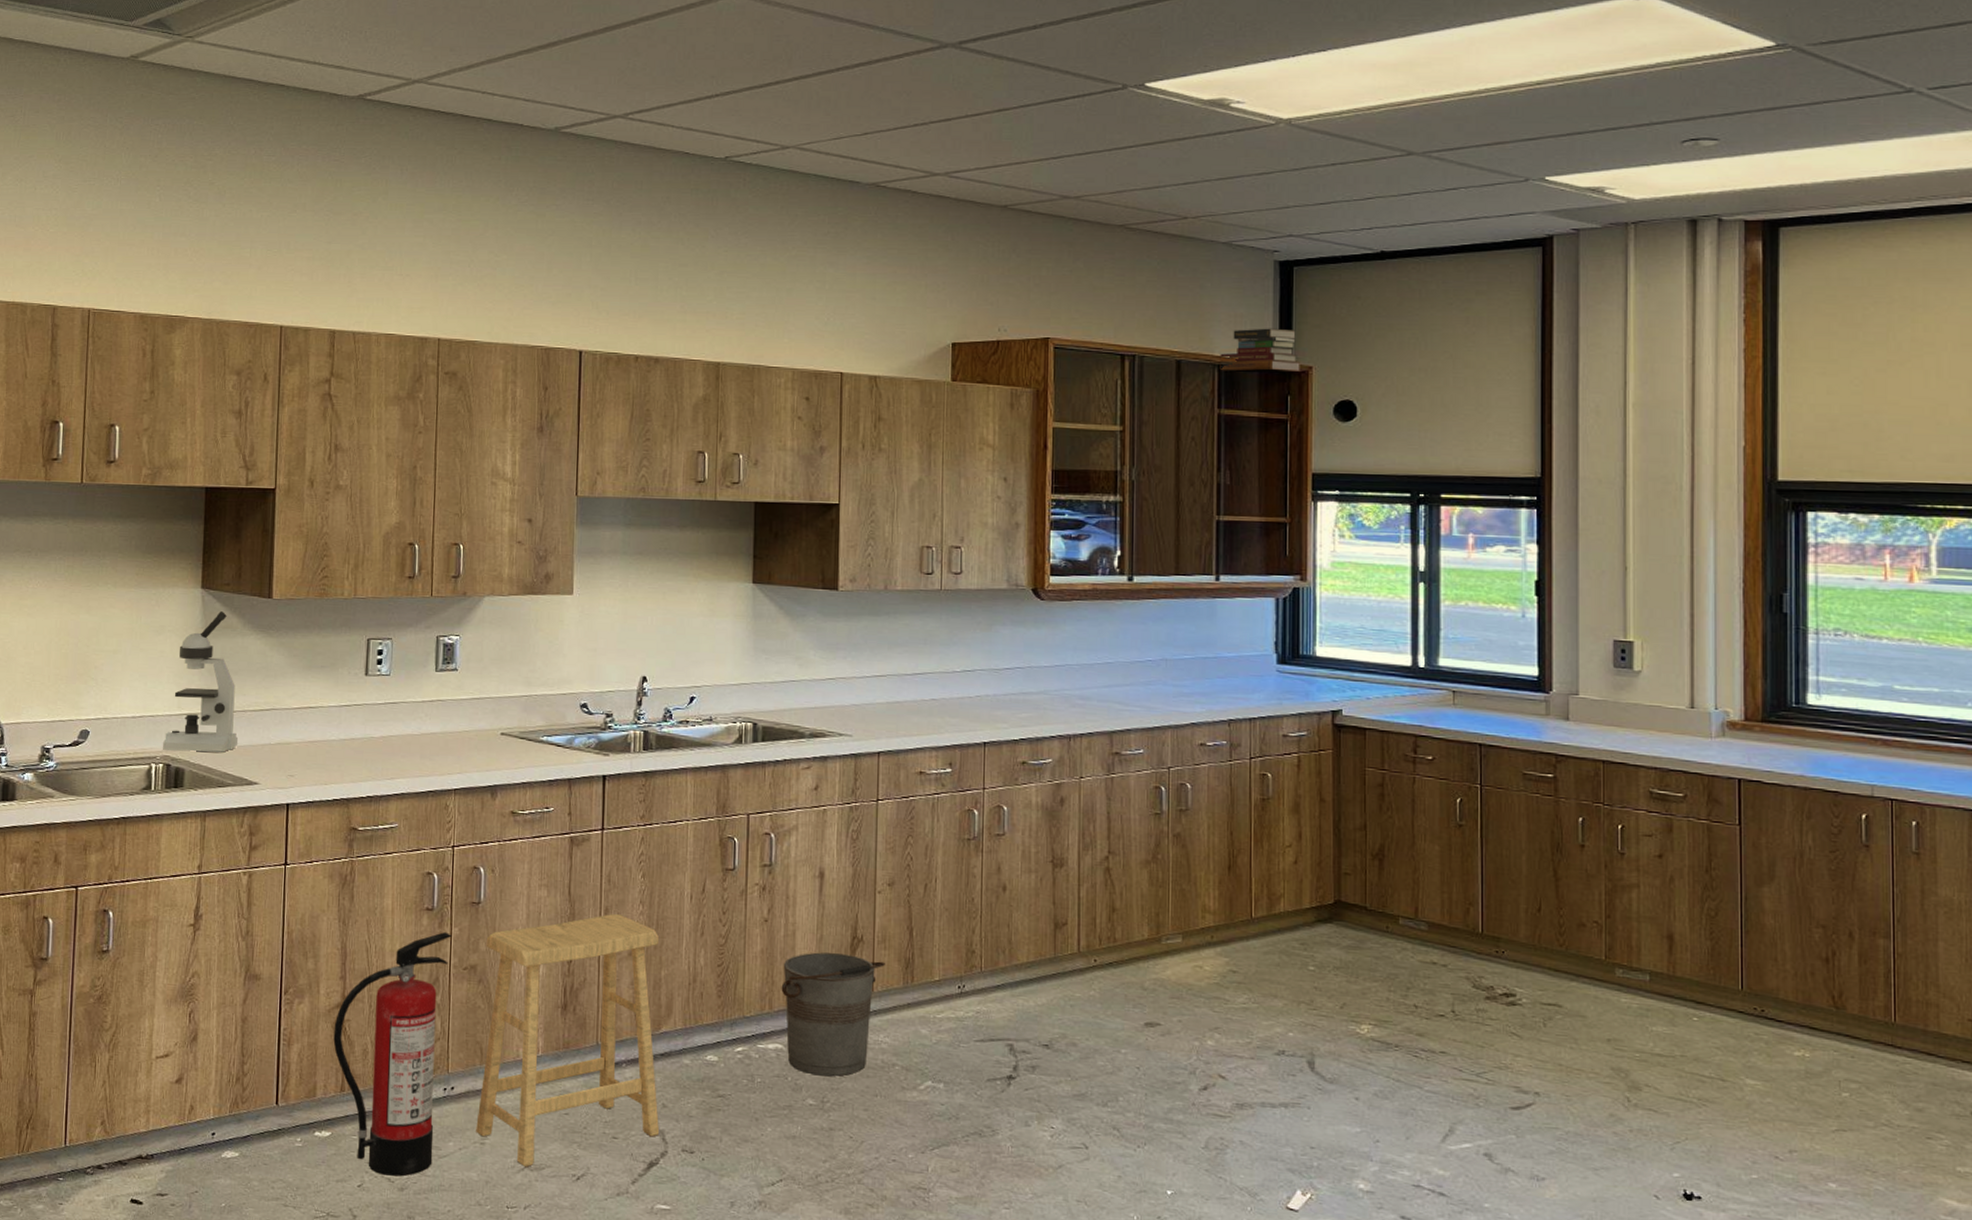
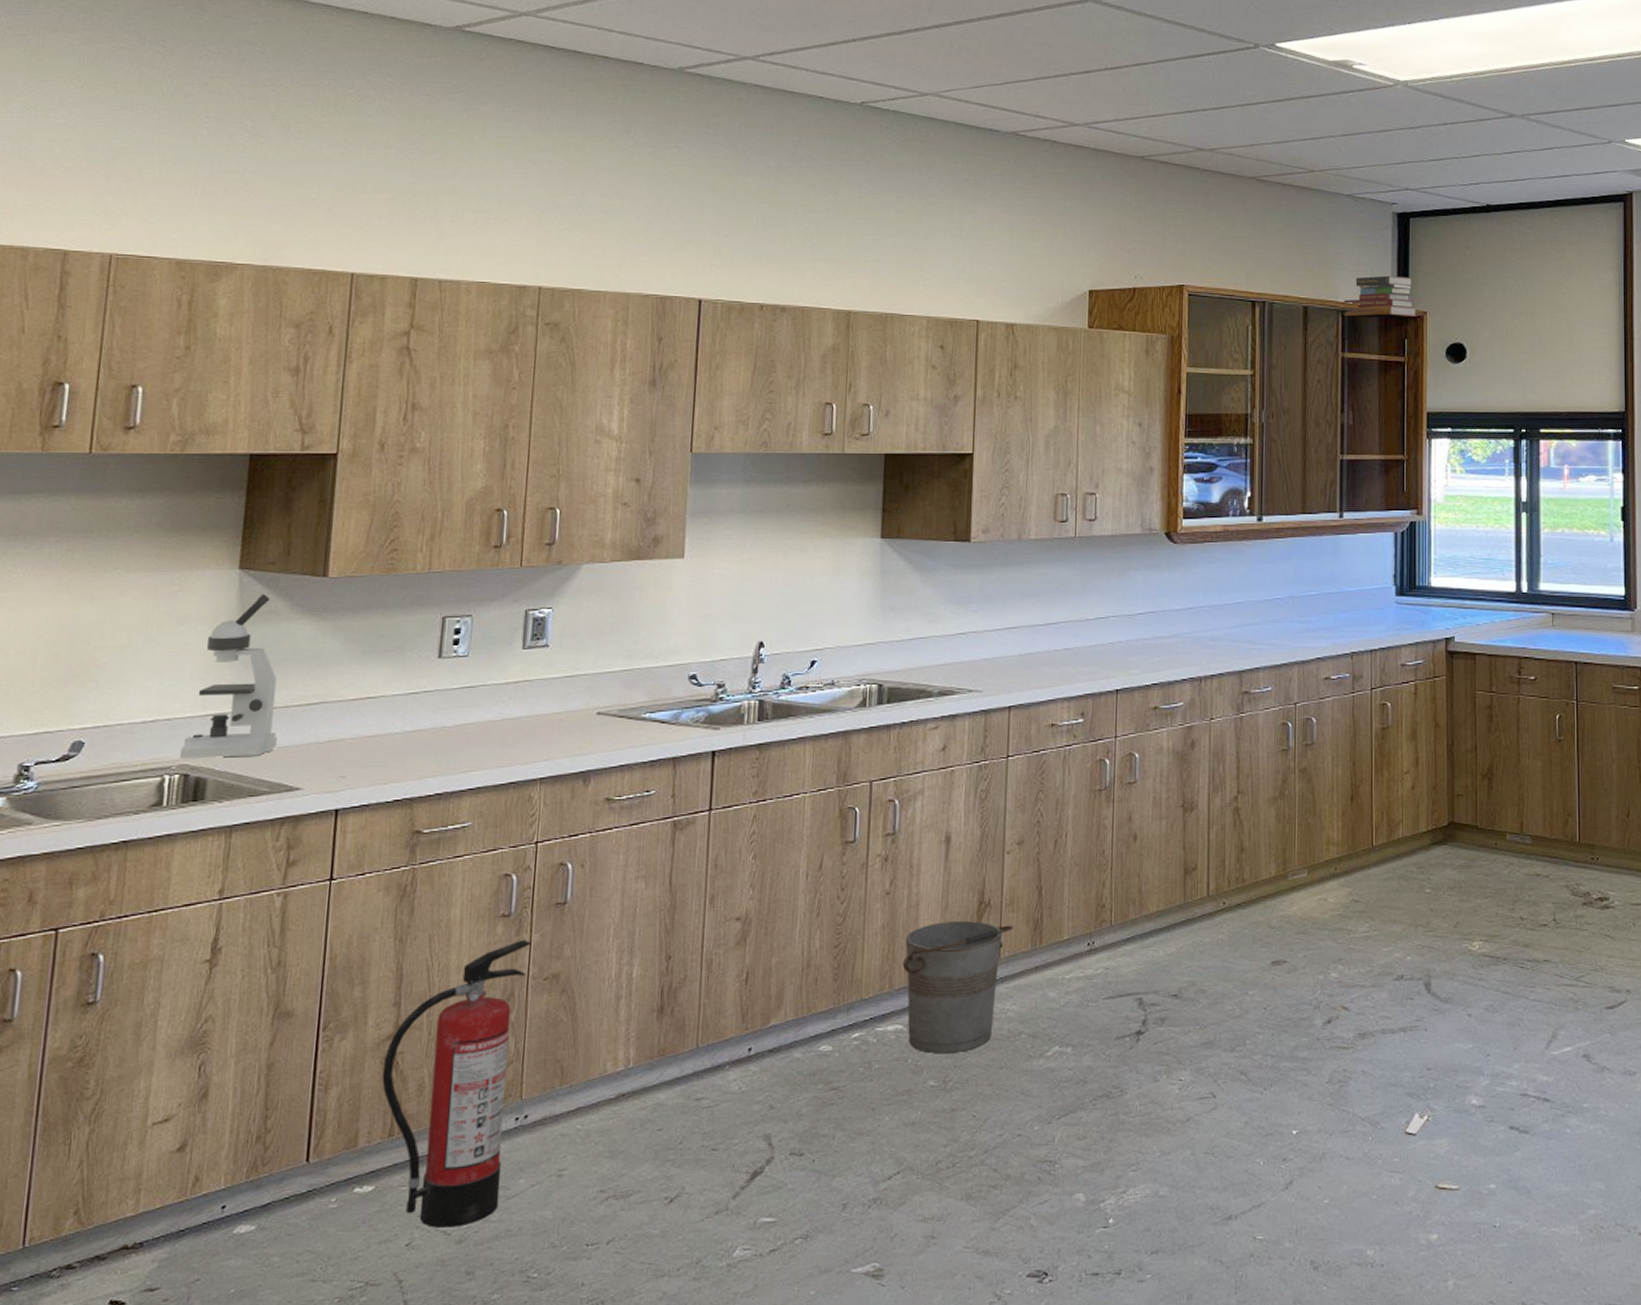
stool: present [476,914,660,1168] -> none [552,902,770,1197]

